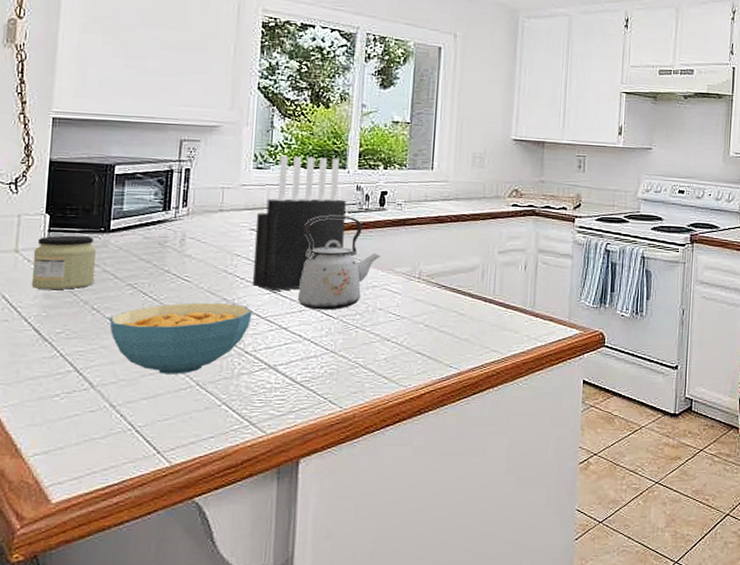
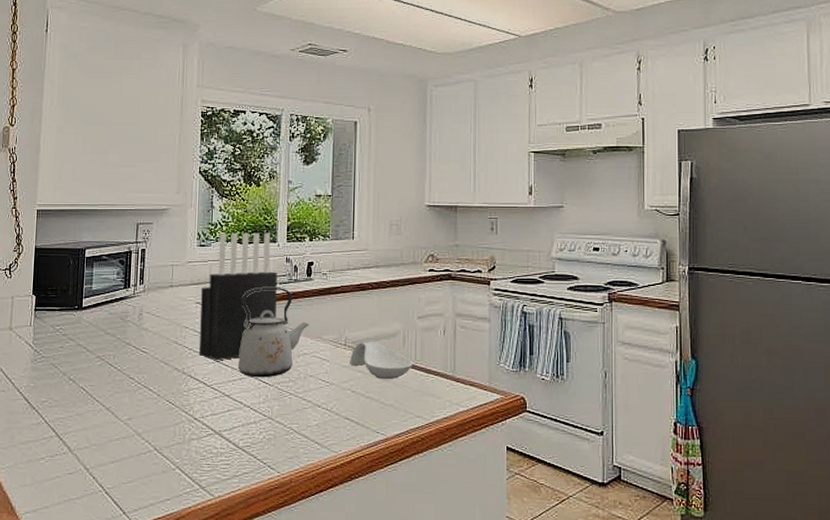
jar: present [31,235,97,290] -> none [22,313,72,363]
cereal bowl: present [109,302,253,374] -> none [83,372,200,440]
spoon rest: none [424,274,491,314] -> present [350,341,413,380]

